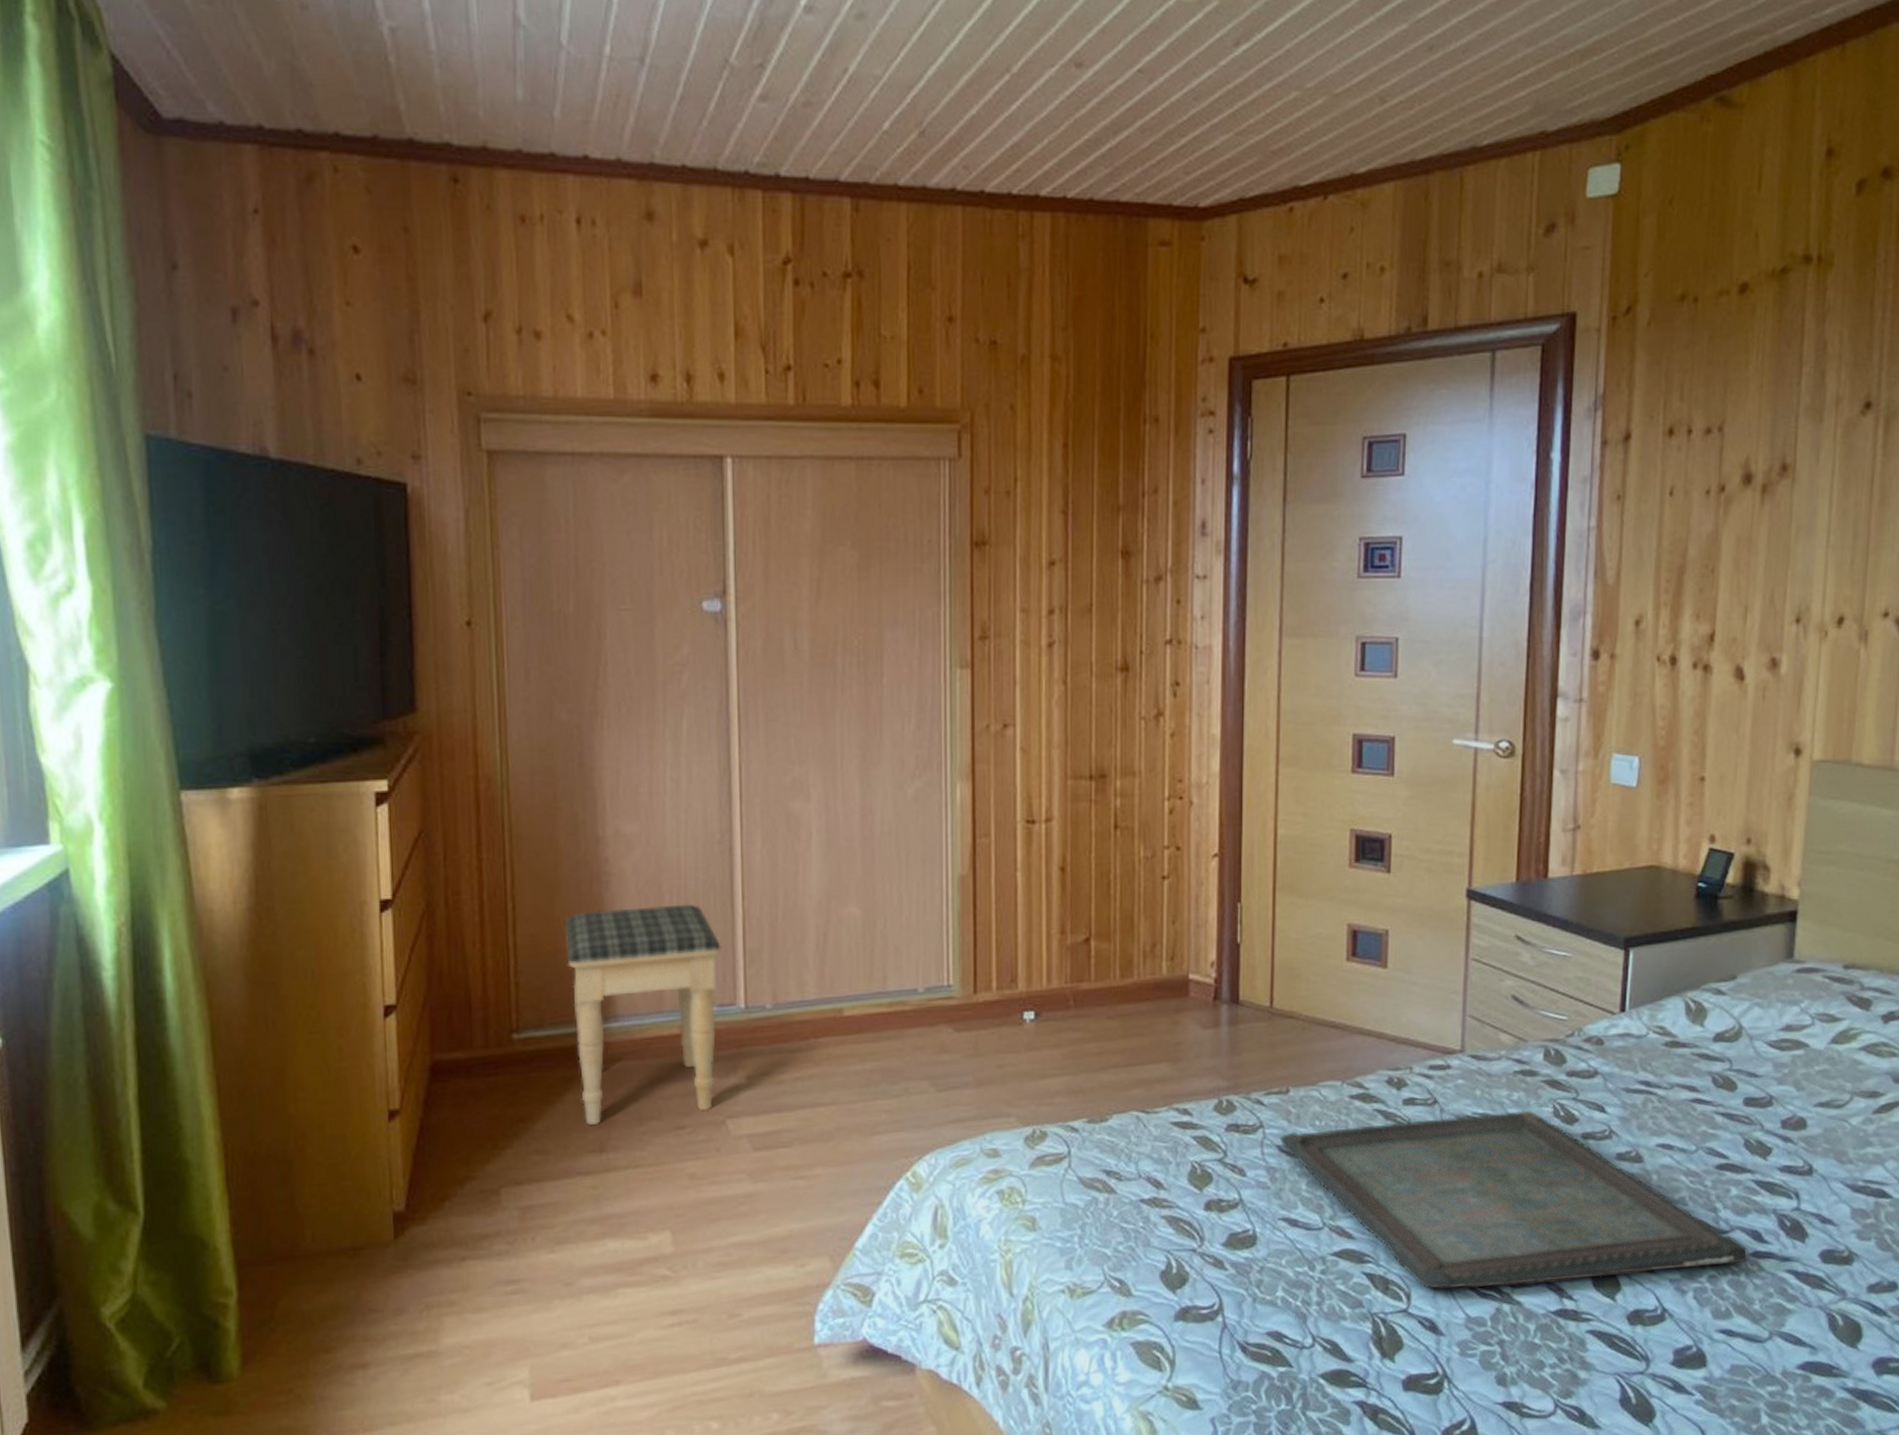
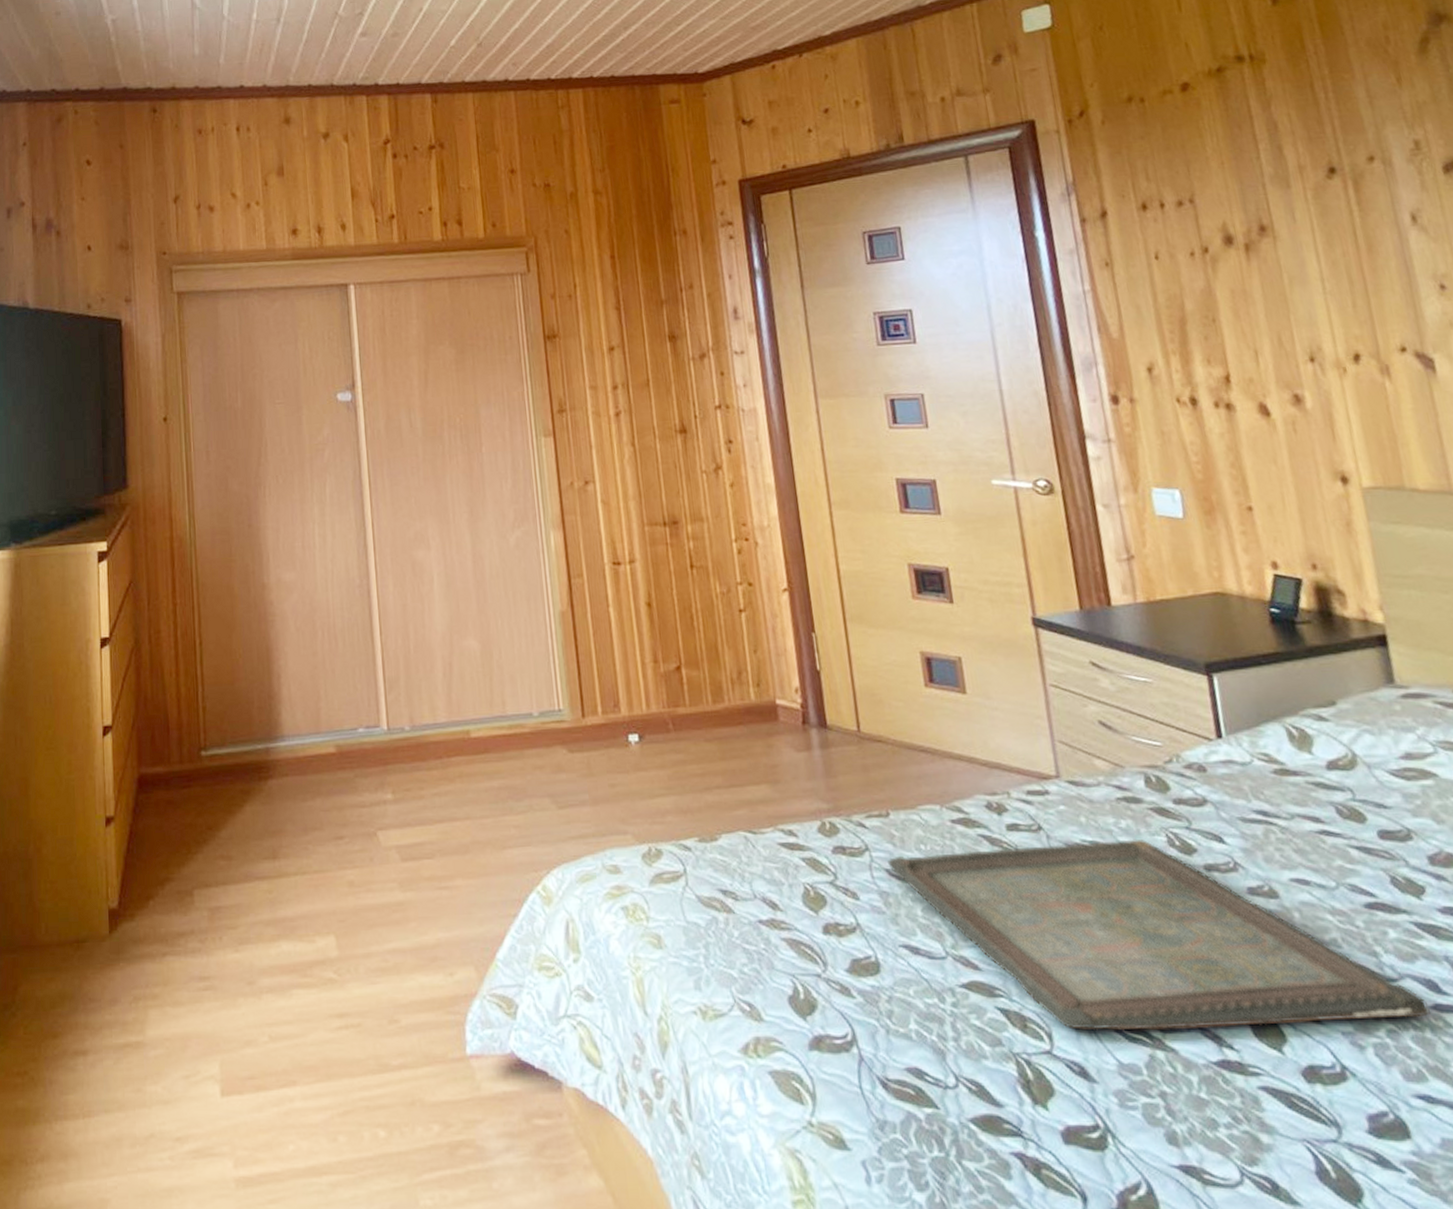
footstool: present [564,904,722,1125] -> none [240,638,366,834]

